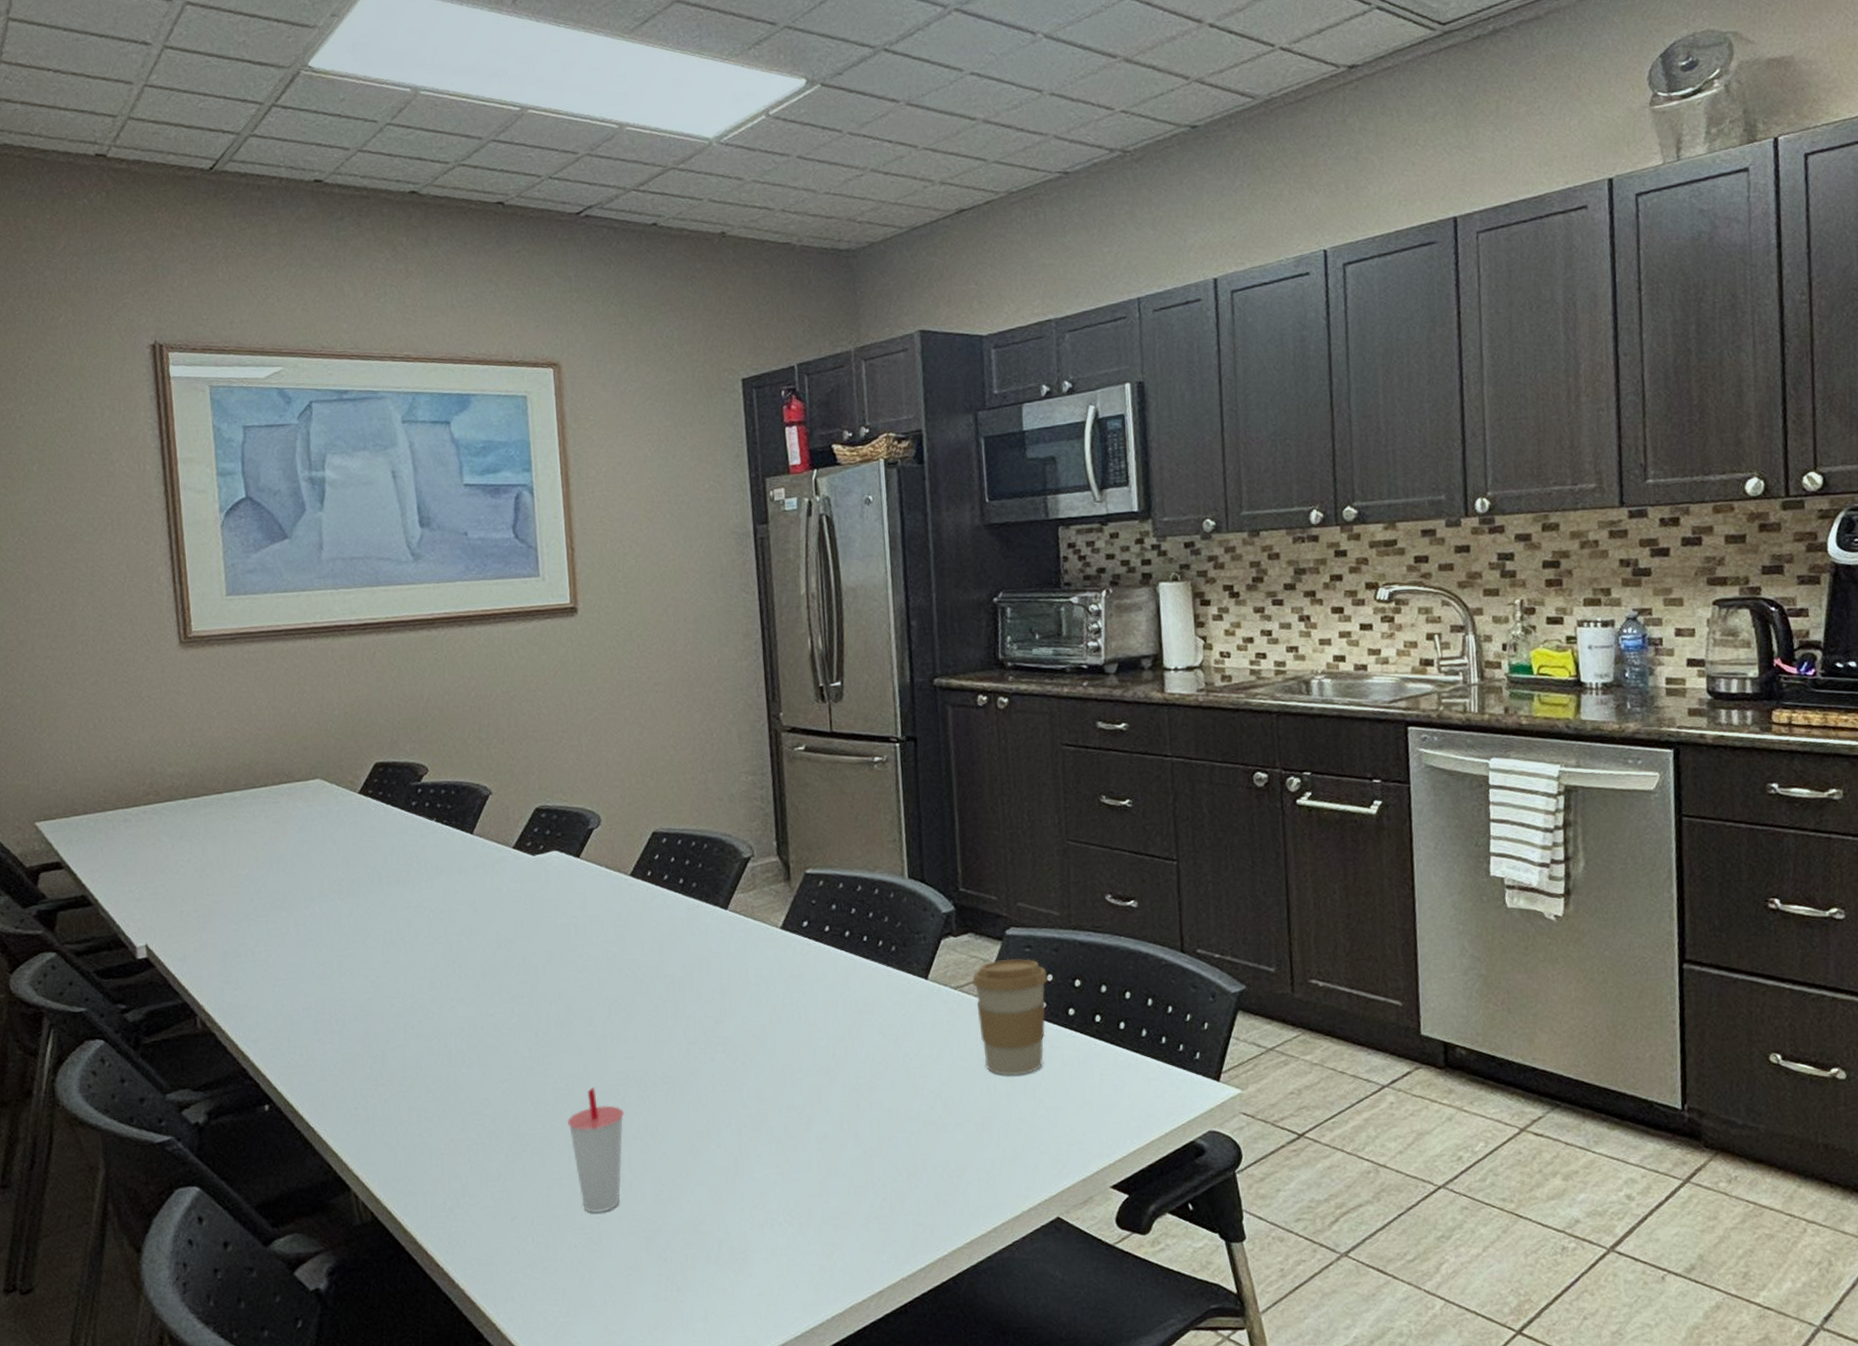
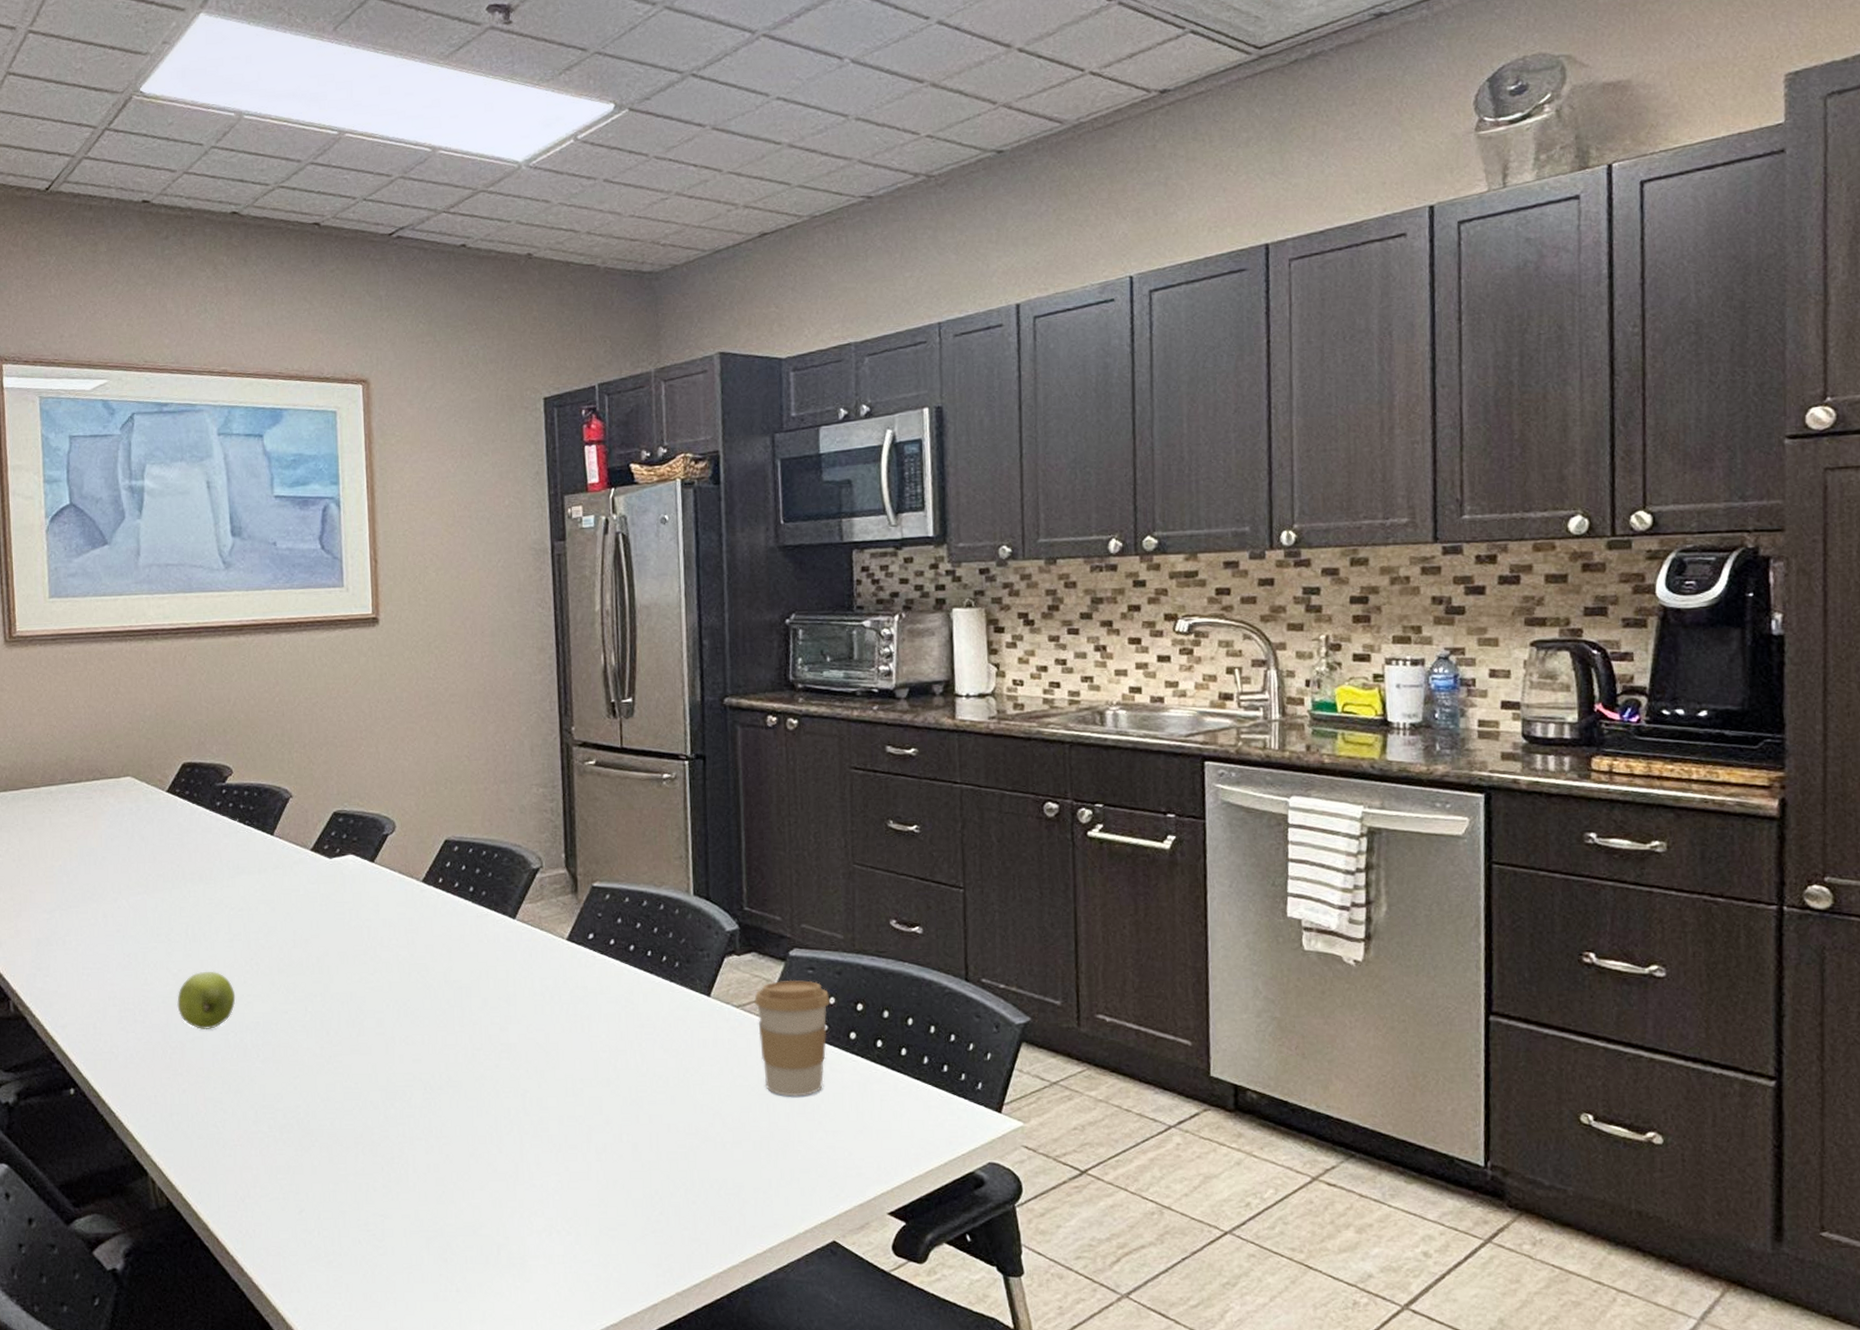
apple: none [376,976,438,1037] -> present [177,971,236,1029]
cup: present [568,1087,624,1213] -> none [355,1087,410,1211]

